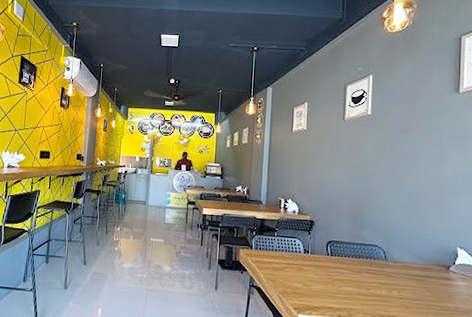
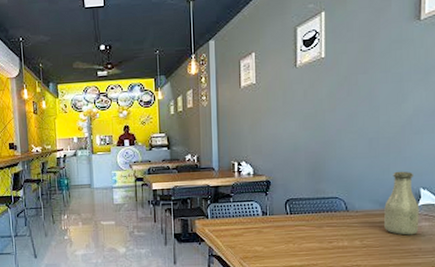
bottle: none [422,228,456,293] -> present [384,171,419,236]

